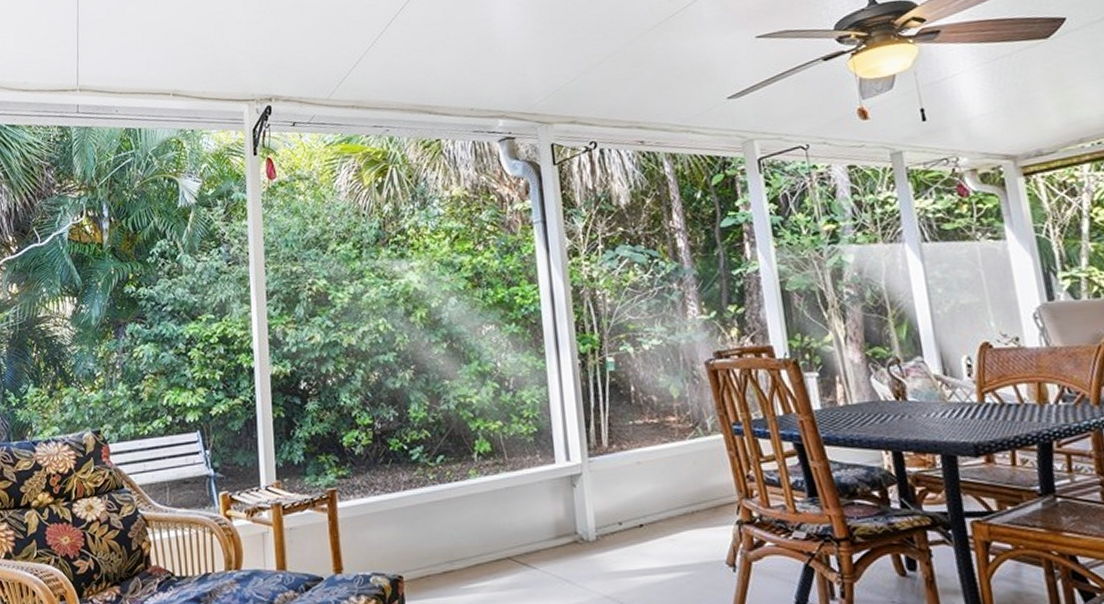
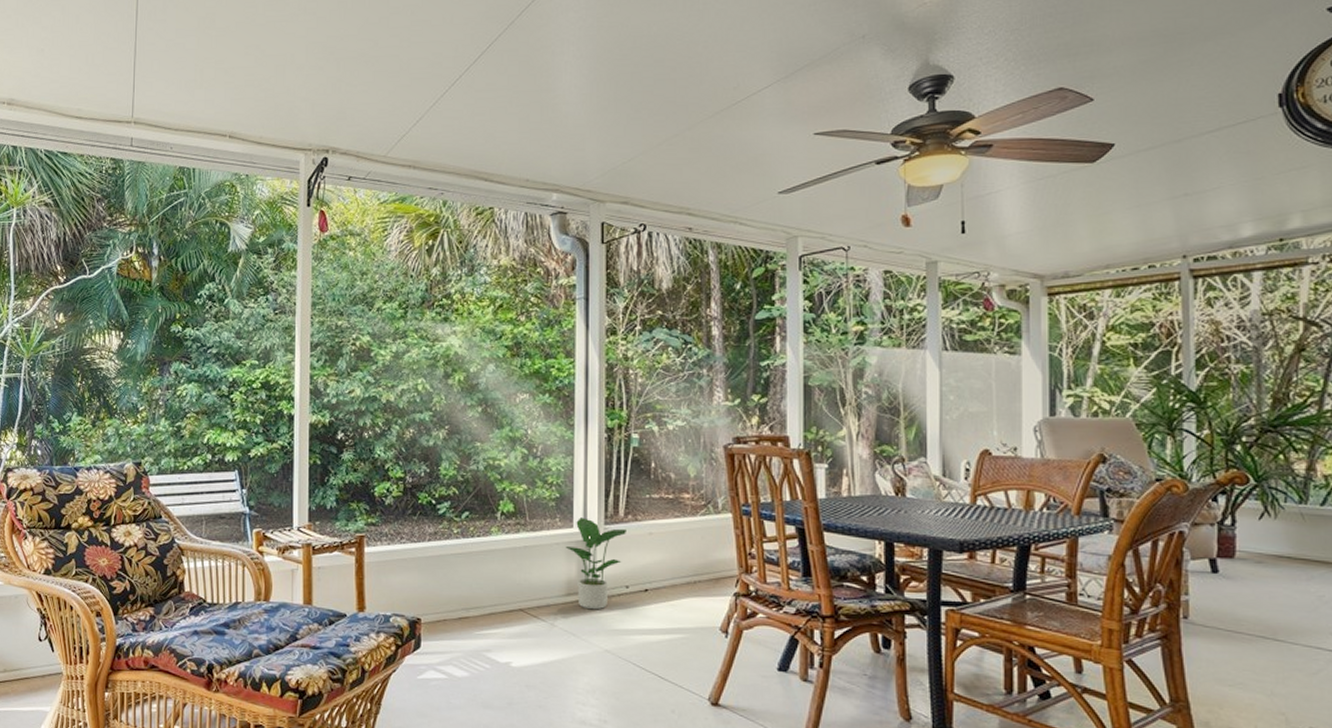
potted plant: none [550,451,613,552] -> present [566,517,626,610]

